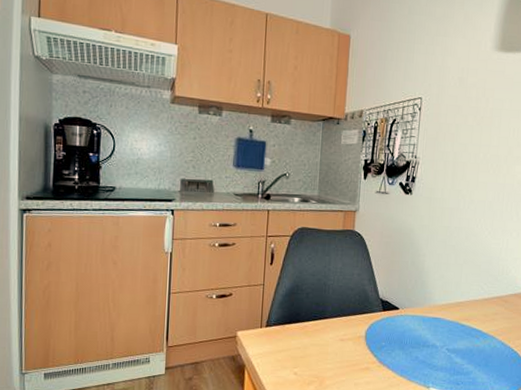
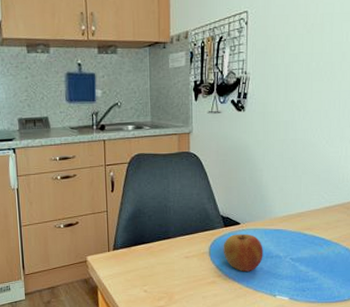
apple: none [379,319,420,360] -> present [223,234,263,272]

